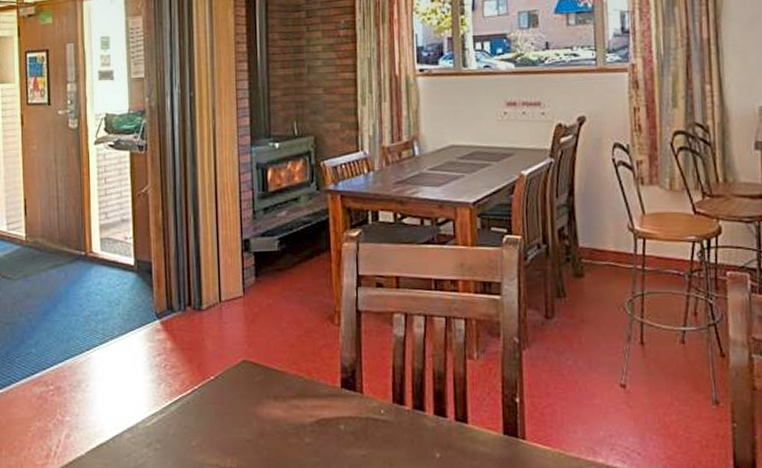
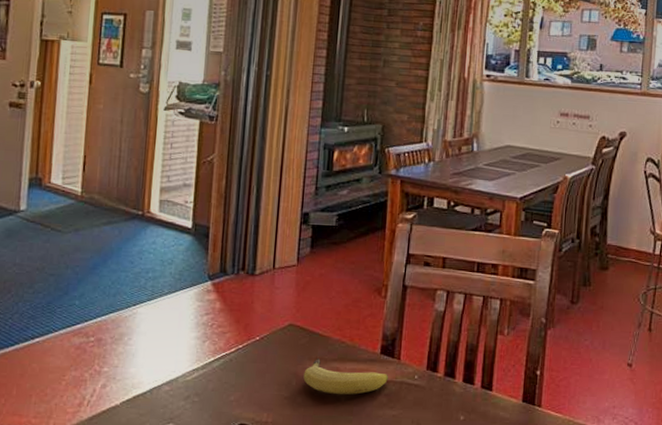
fruit: none [263,395,353,434] -> present [303,357,389,395]

